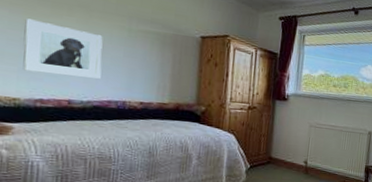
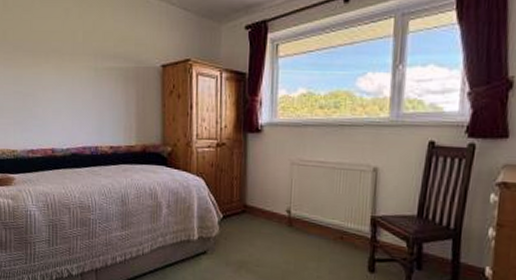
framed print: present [23,18,103,79] -> none [15,71,76,125]

